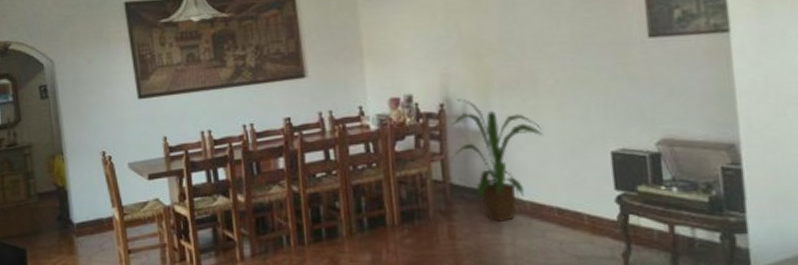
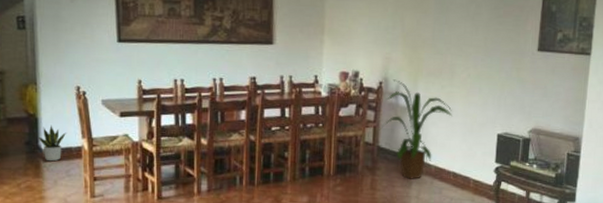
potted plant: none [70,196,96,236] -> present [39,124,66,162]

